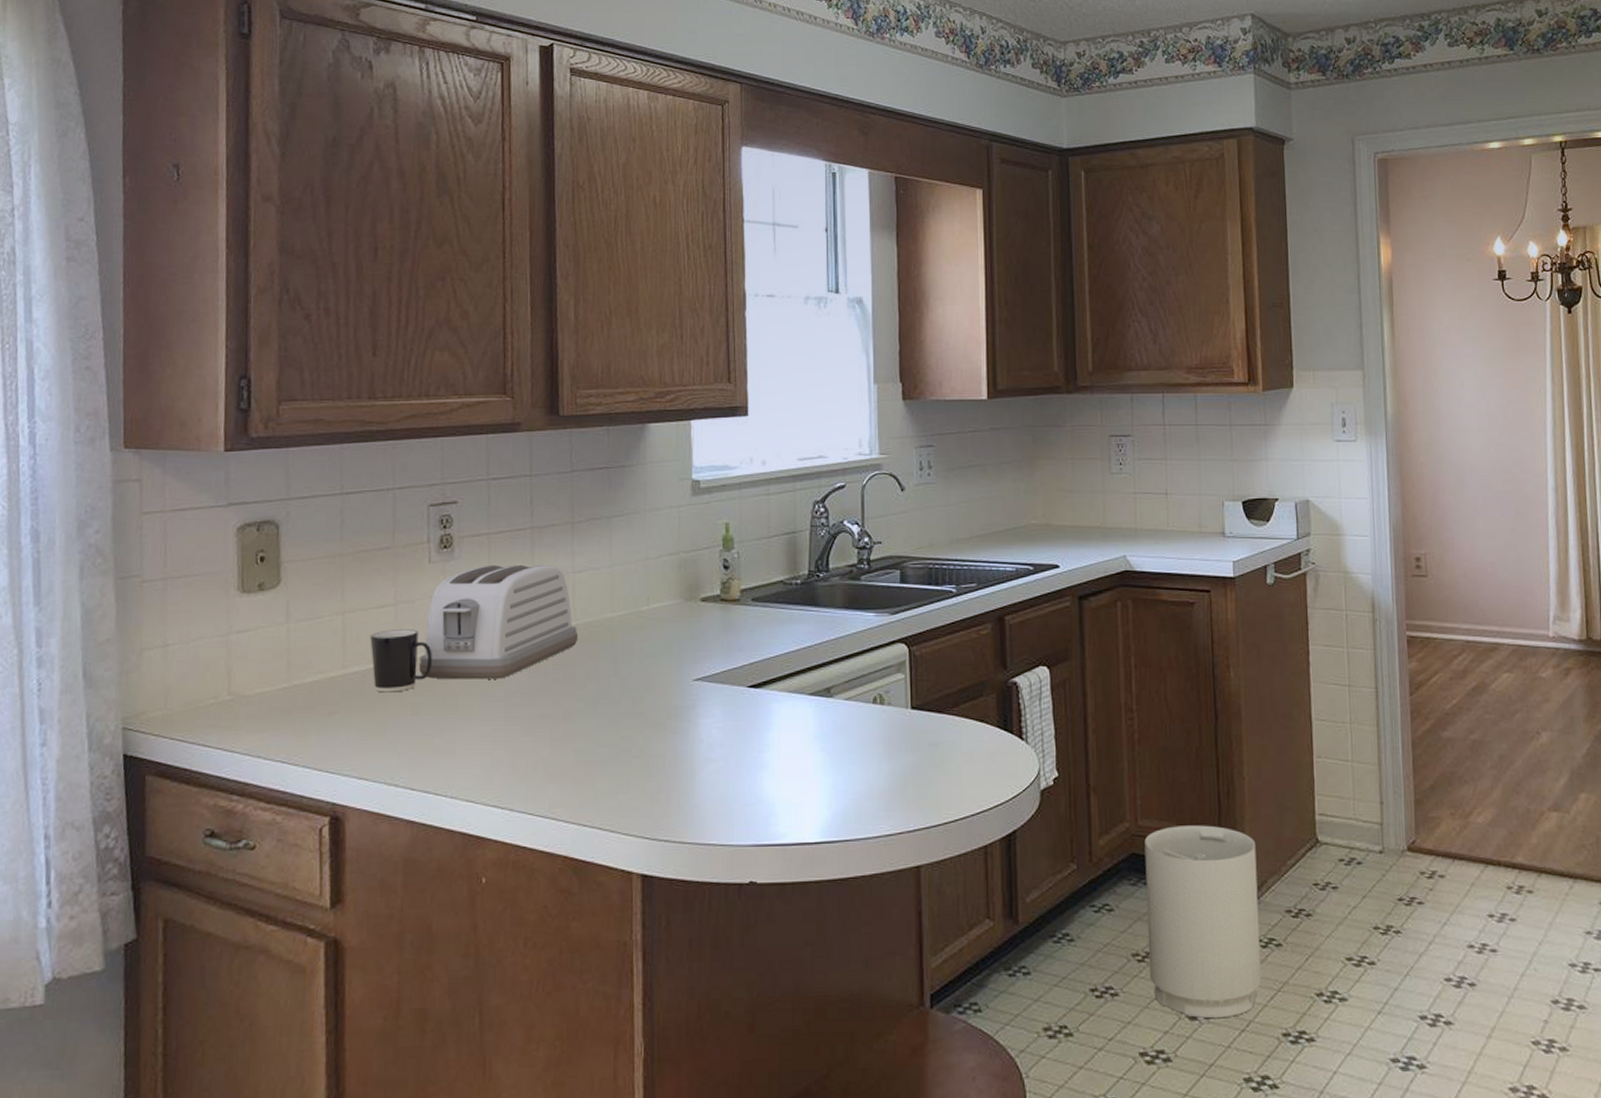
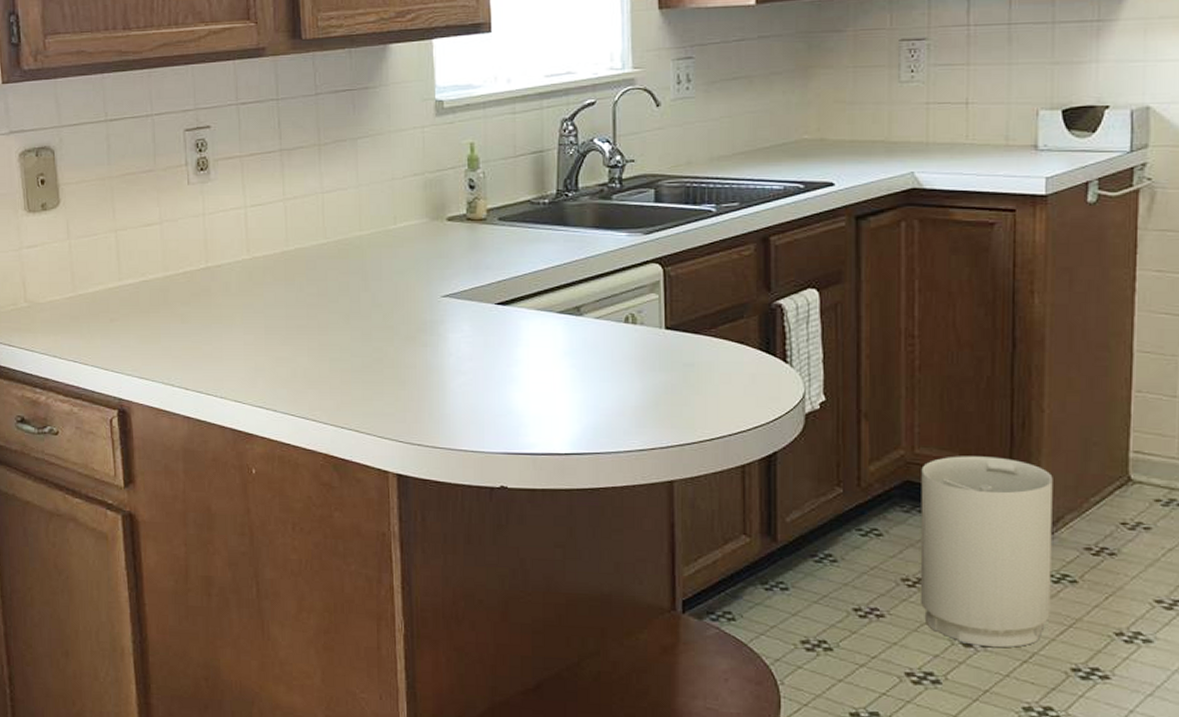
mug: present [370,629,432,693] -> none [140,246,197,303]
toaster: present [418,564,579,680] -> none [185,185,330,292]

